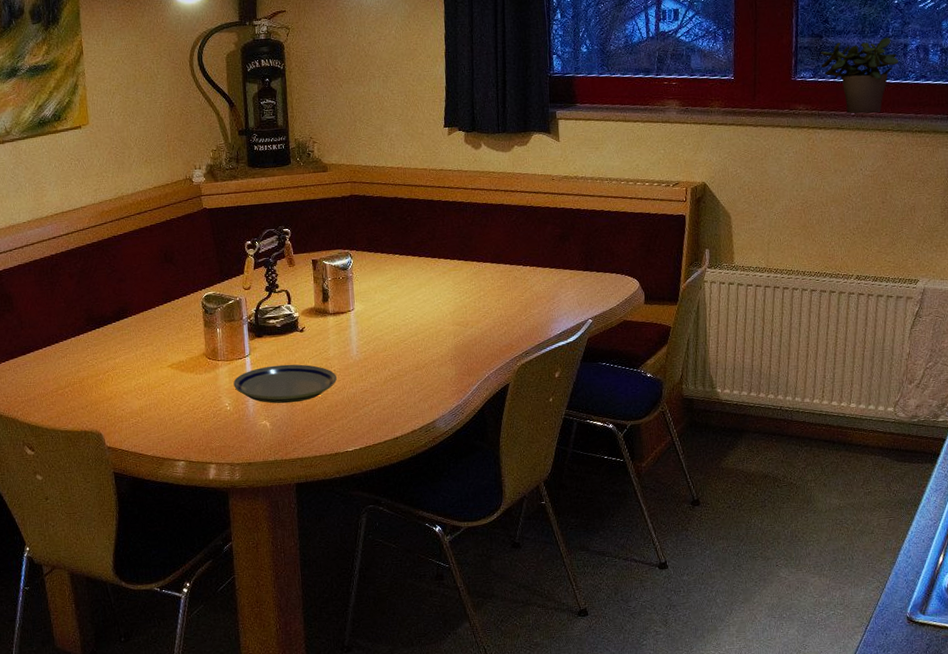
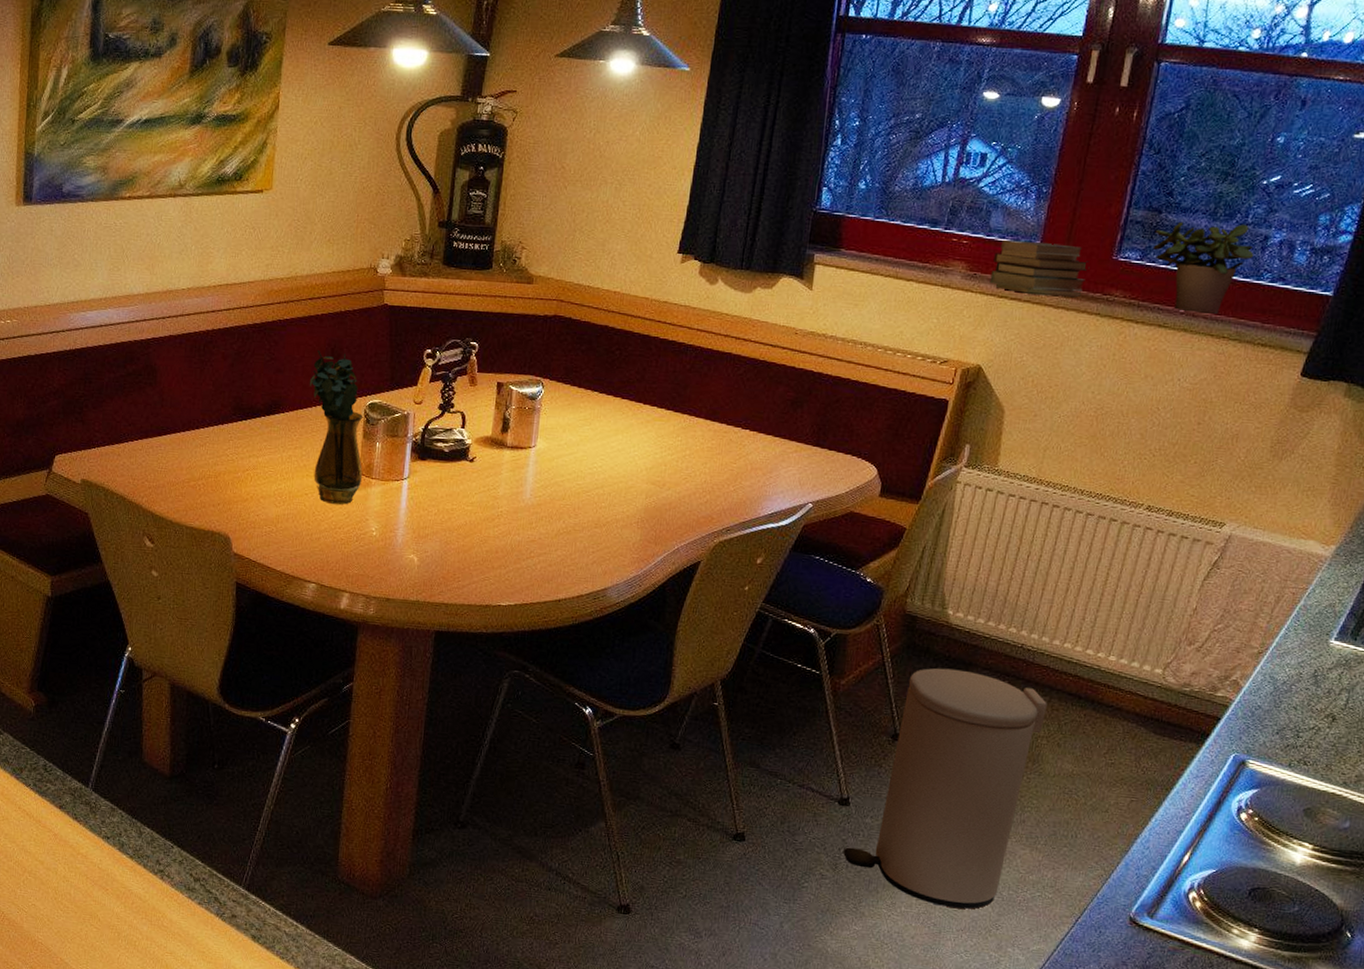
vase: none [149,256,210,389] -> present [309,351,363,505]
plate: present [233,364,338,404] -> none [384,494,503,541]
pedal bin: none [670,437,810,638] -> present [843,668,1047,909]
books: none [699,74,776,119] -> present [990,239,1090,297]

